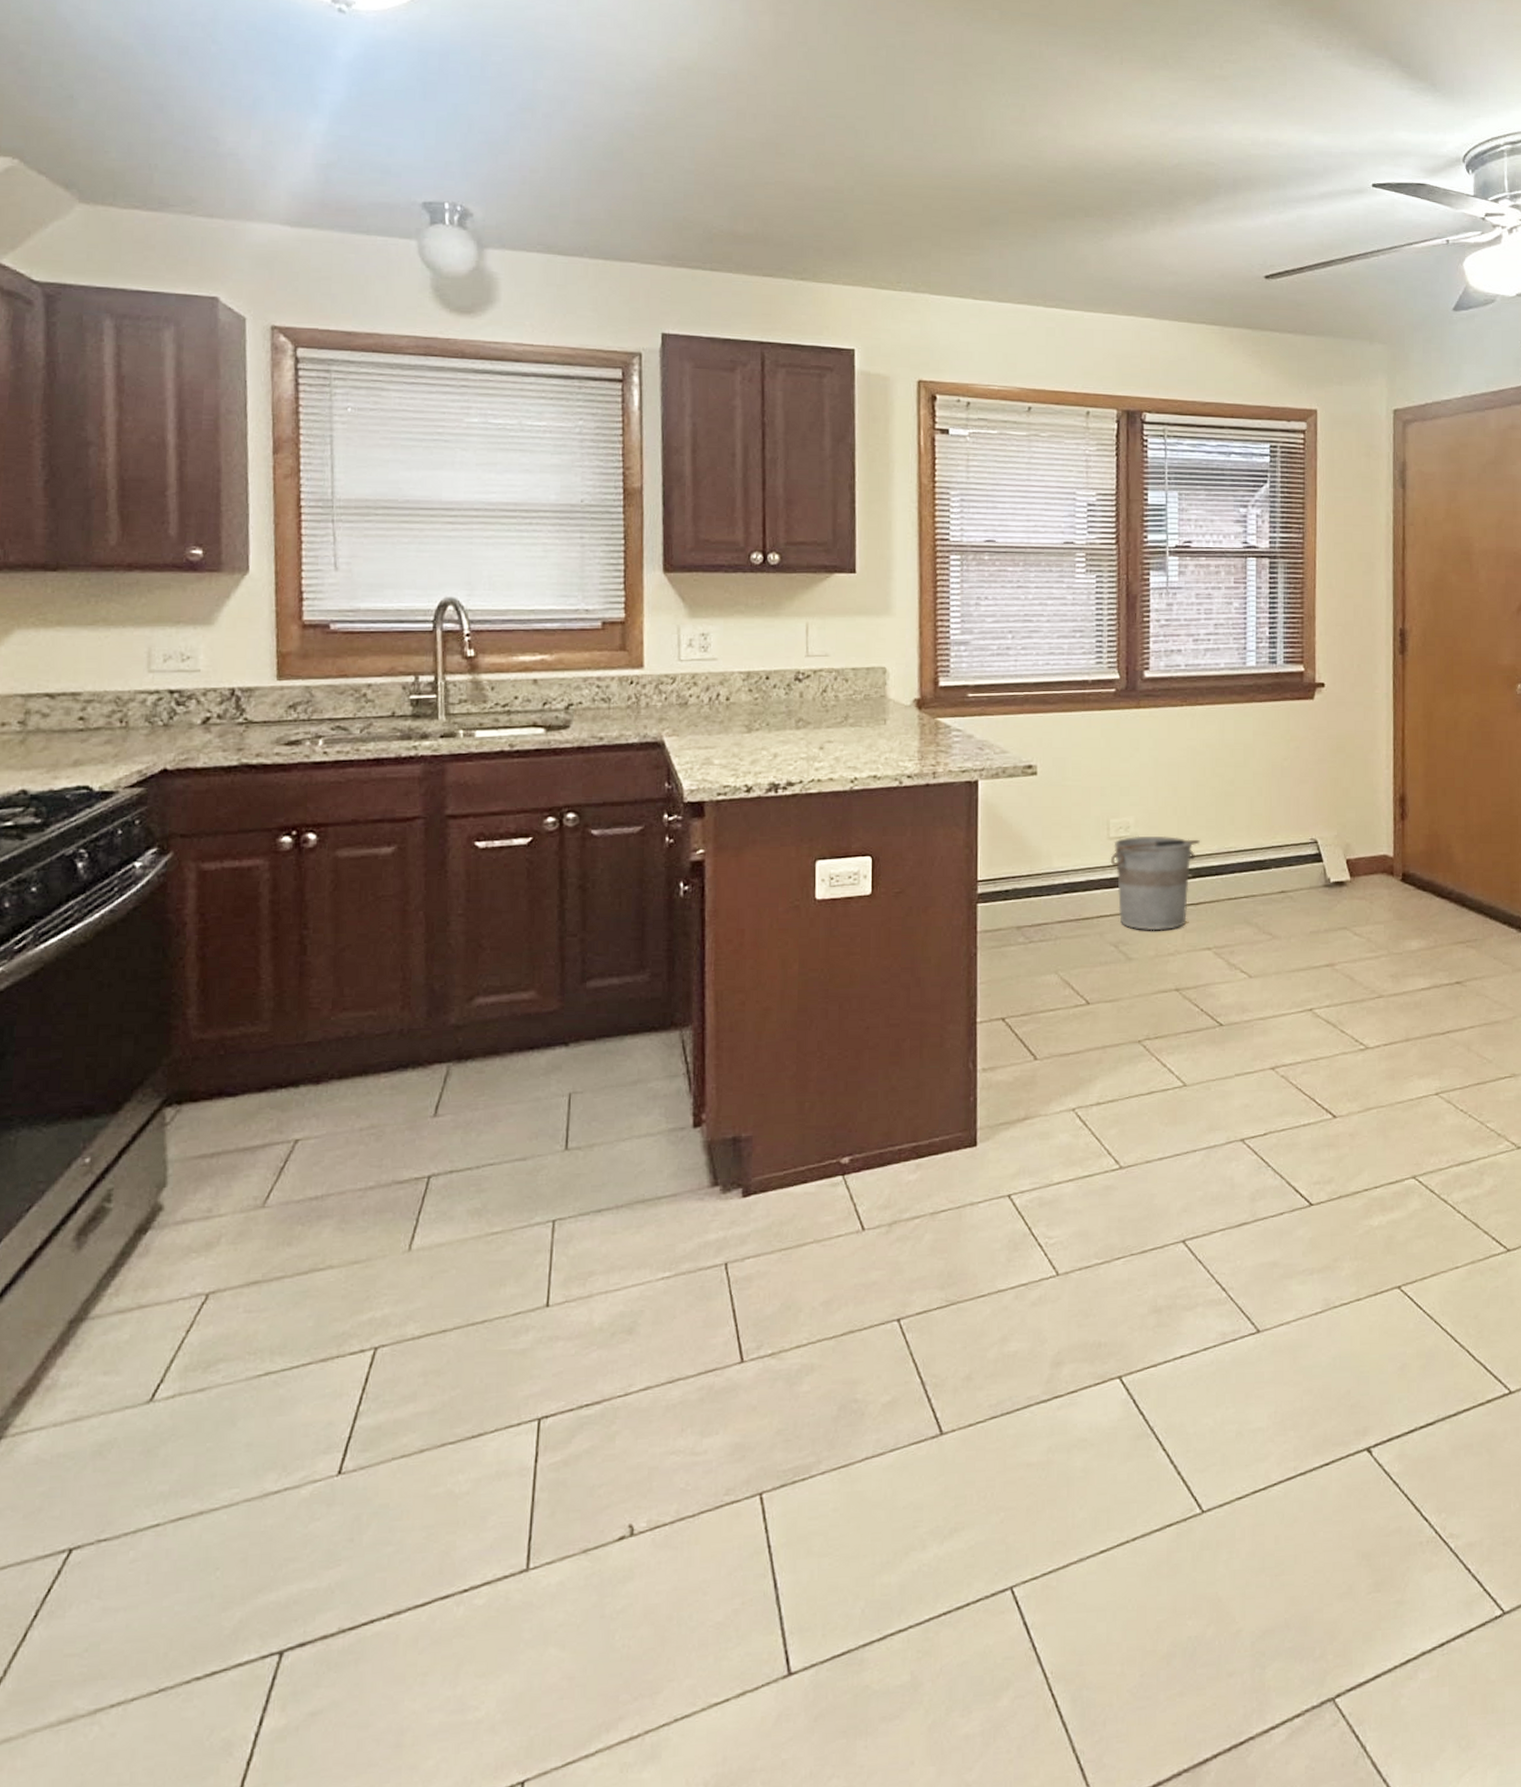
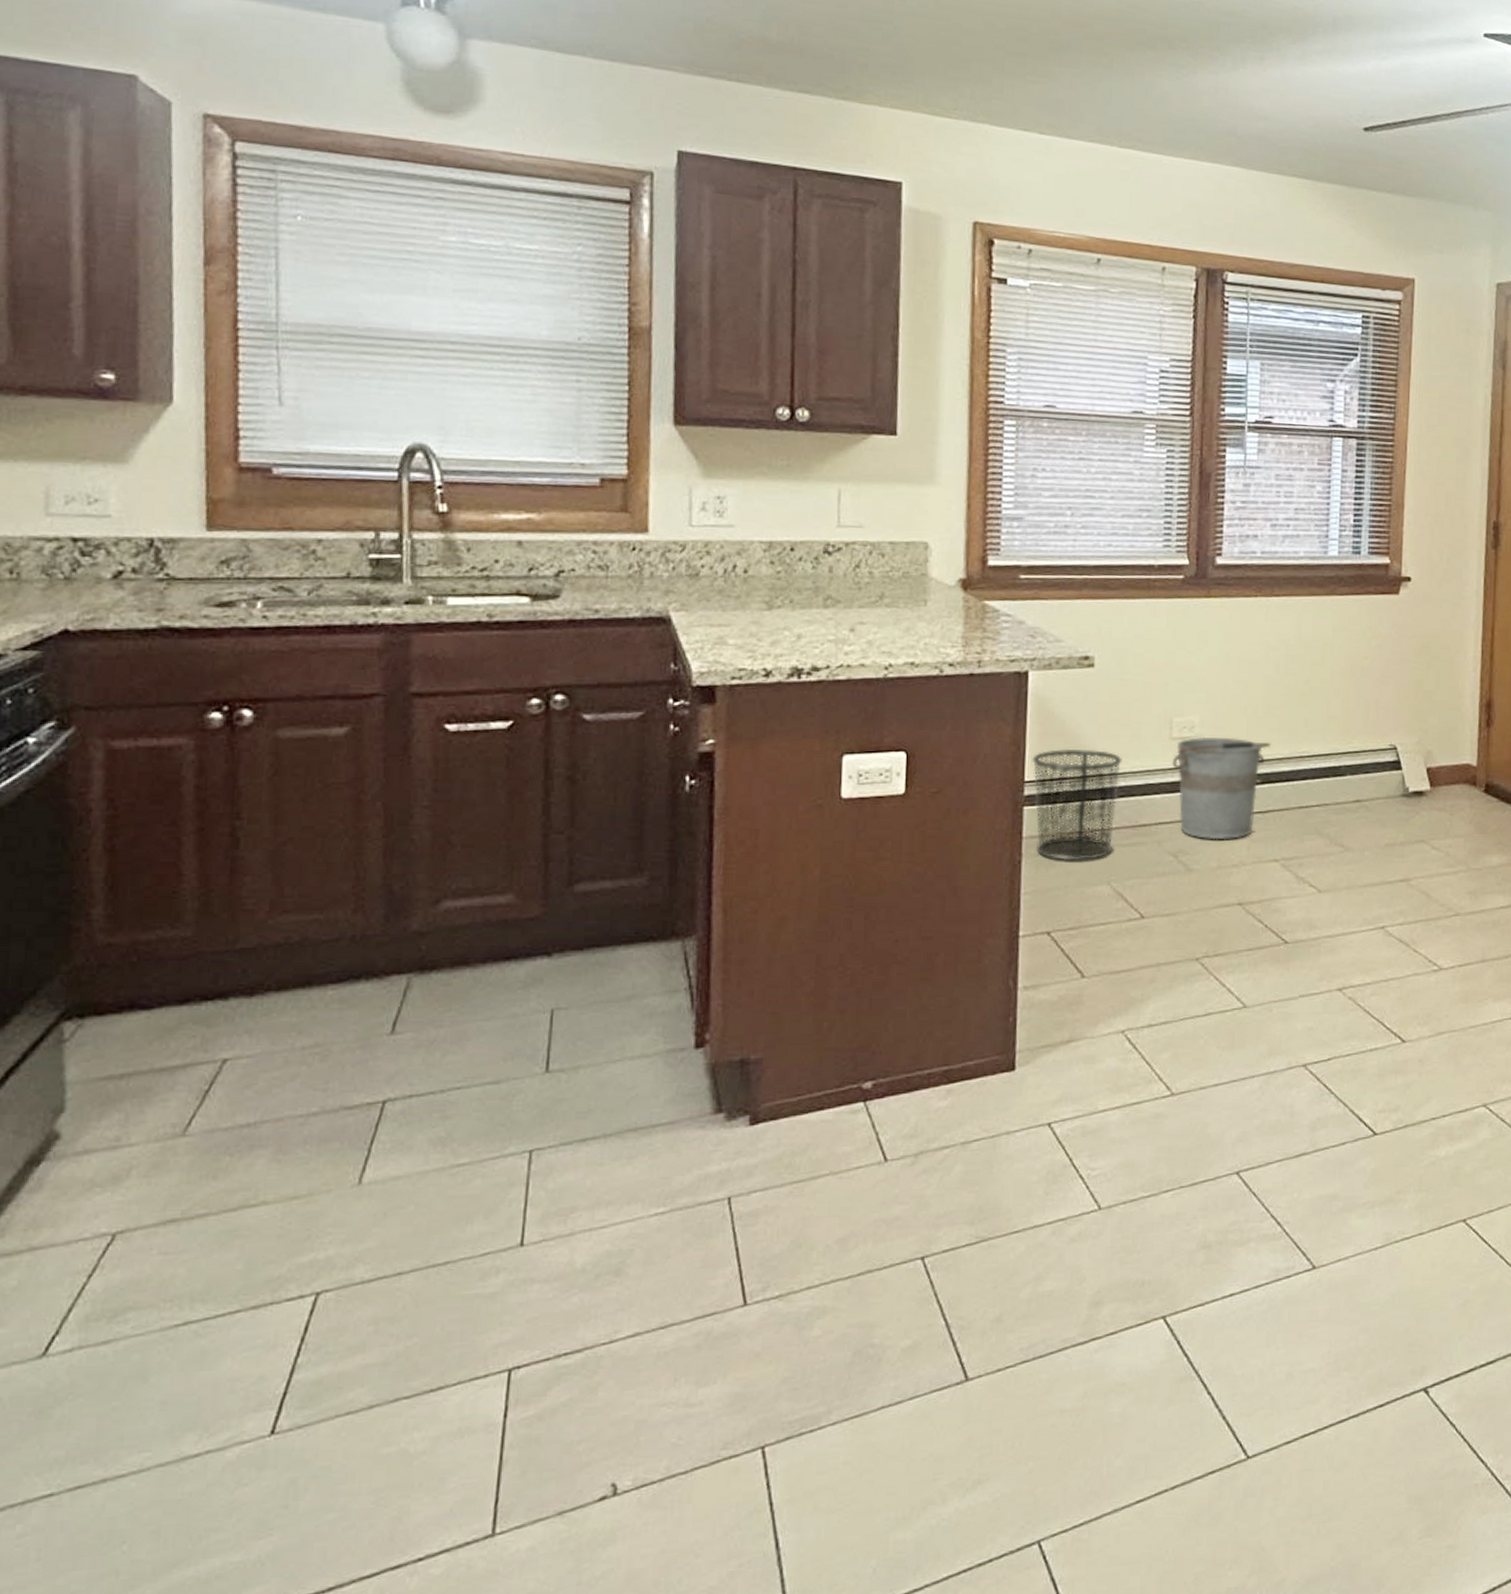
waste bin: none [984,849,1065,953] -> present [1032,748,1122,861]

